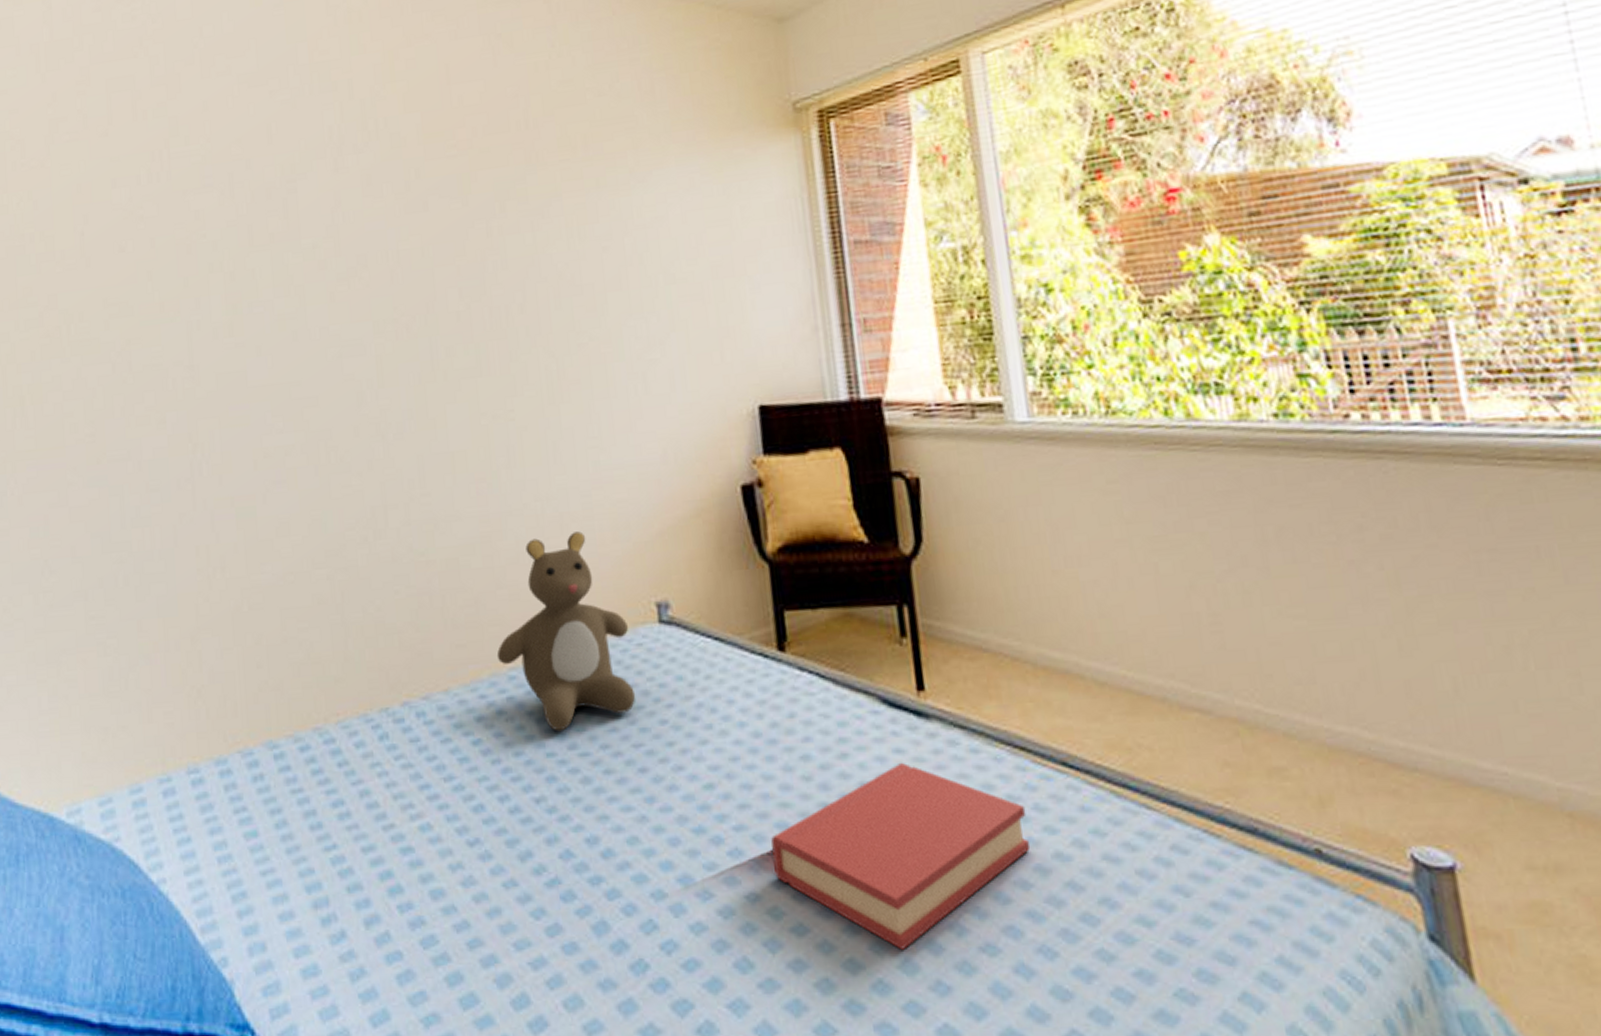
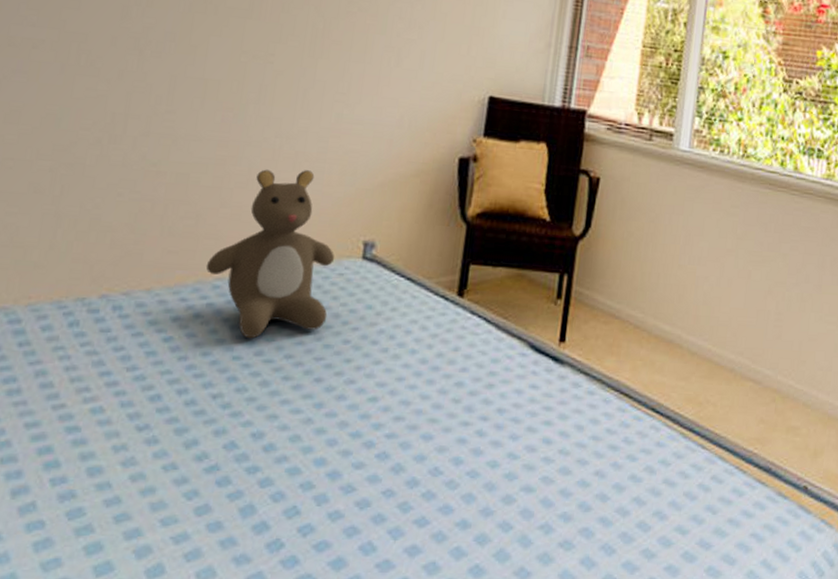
hardback book: present [771,763,1031,950] -> none [412,397,618,542]

